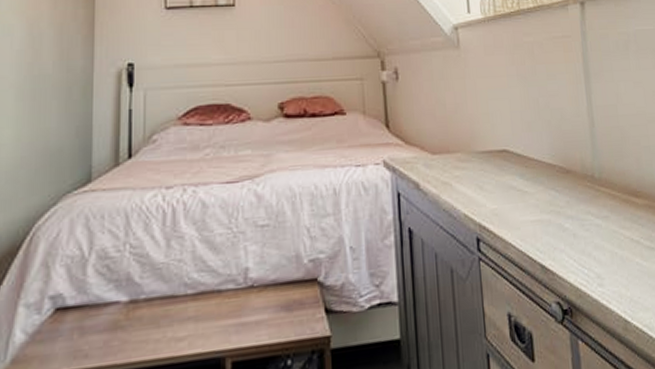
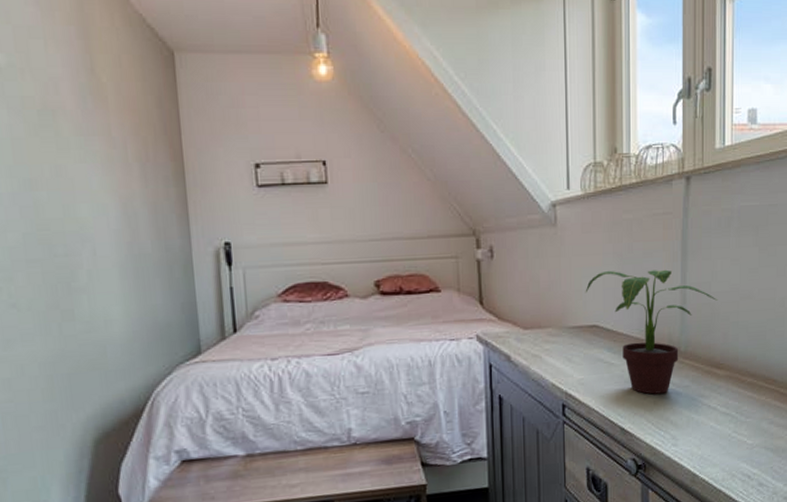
potted plant: none [492,92,626,226] -> present [585,269,718,394]

